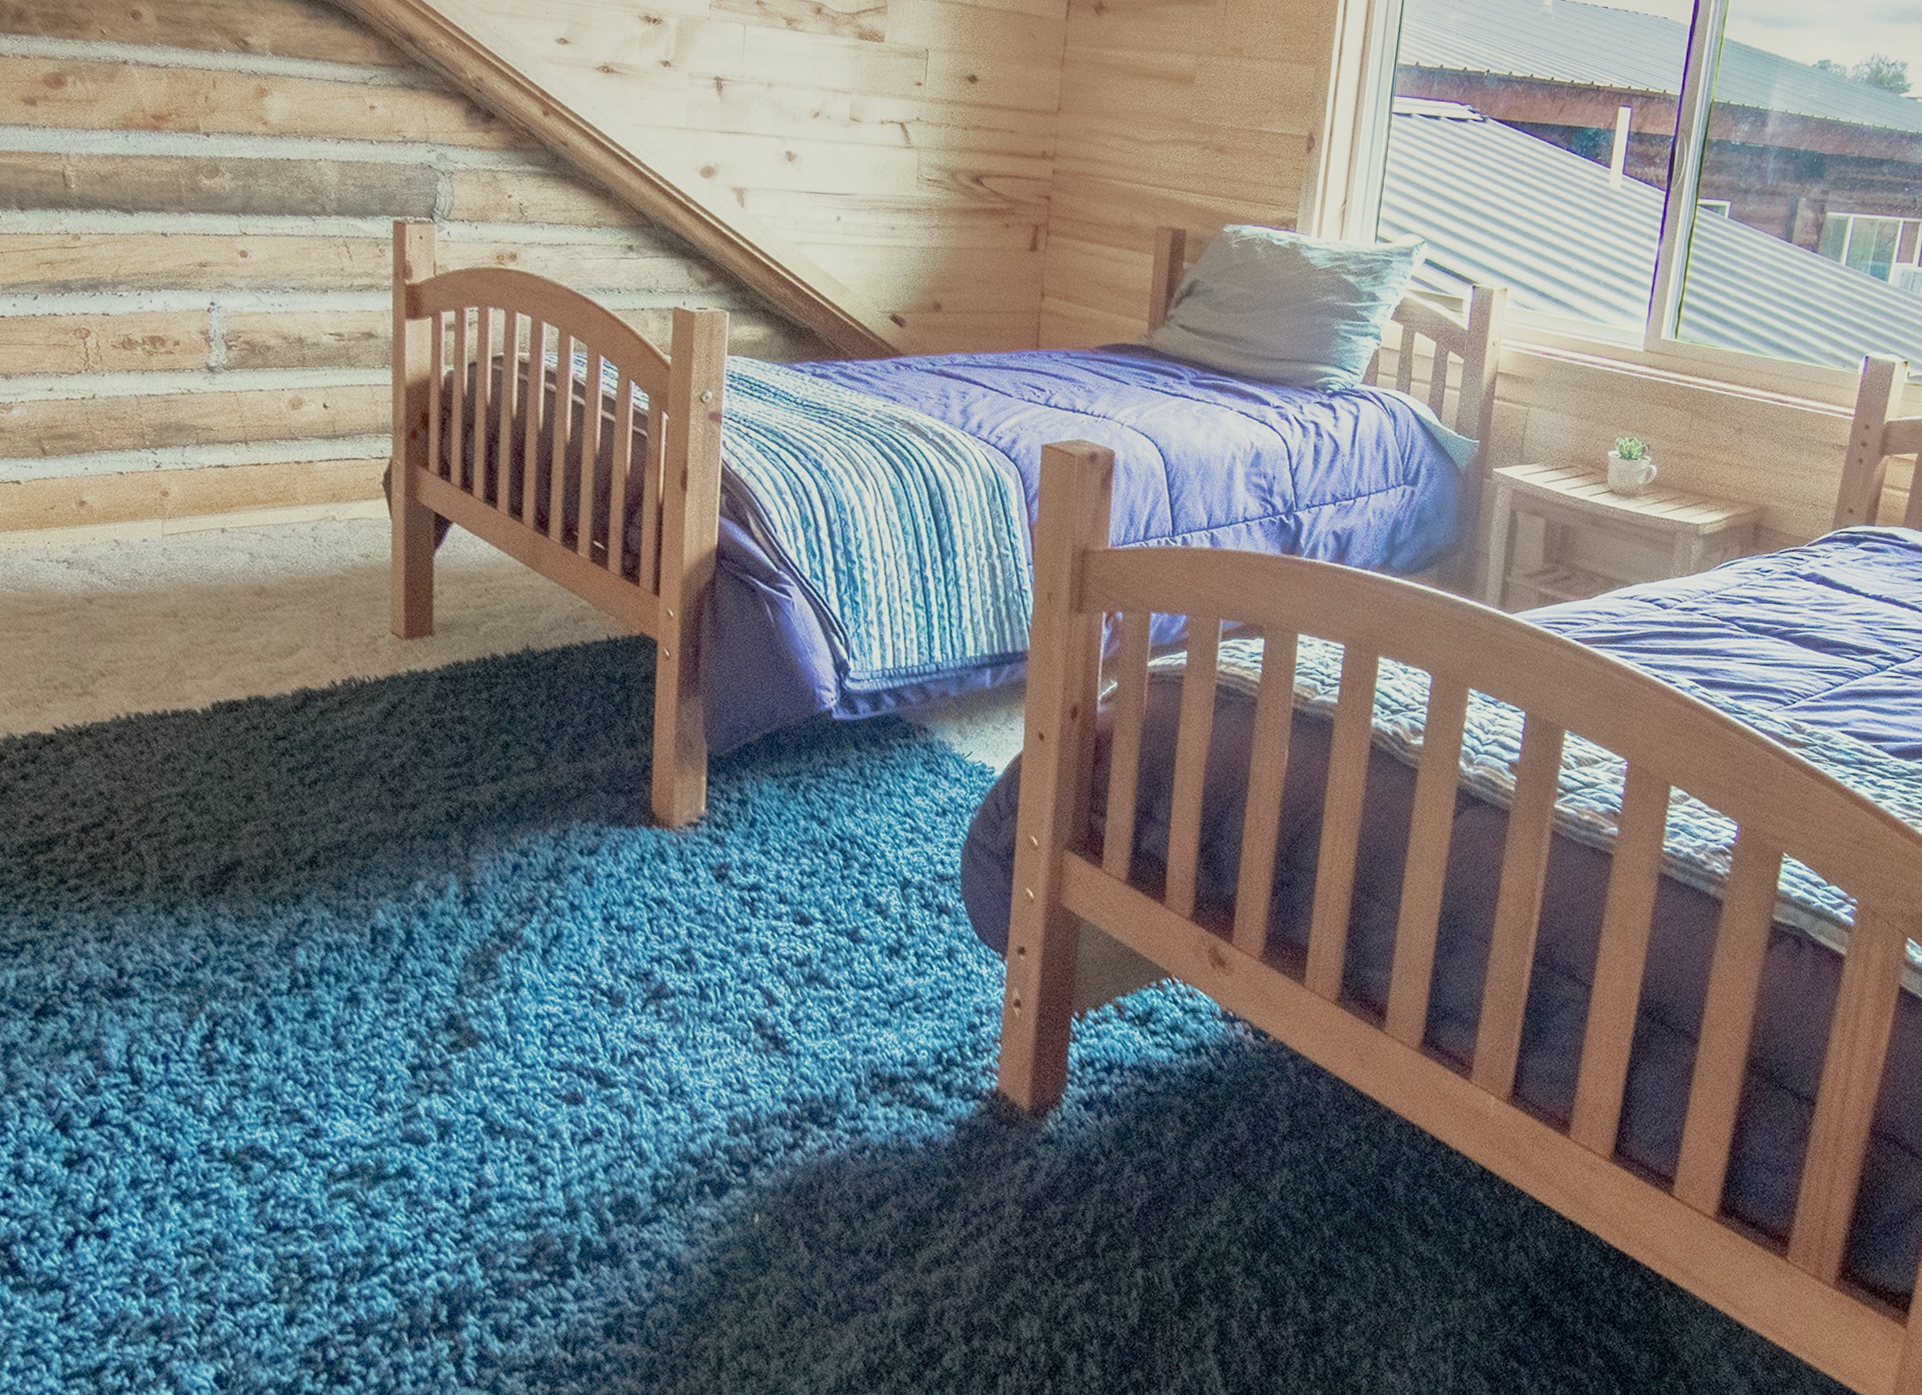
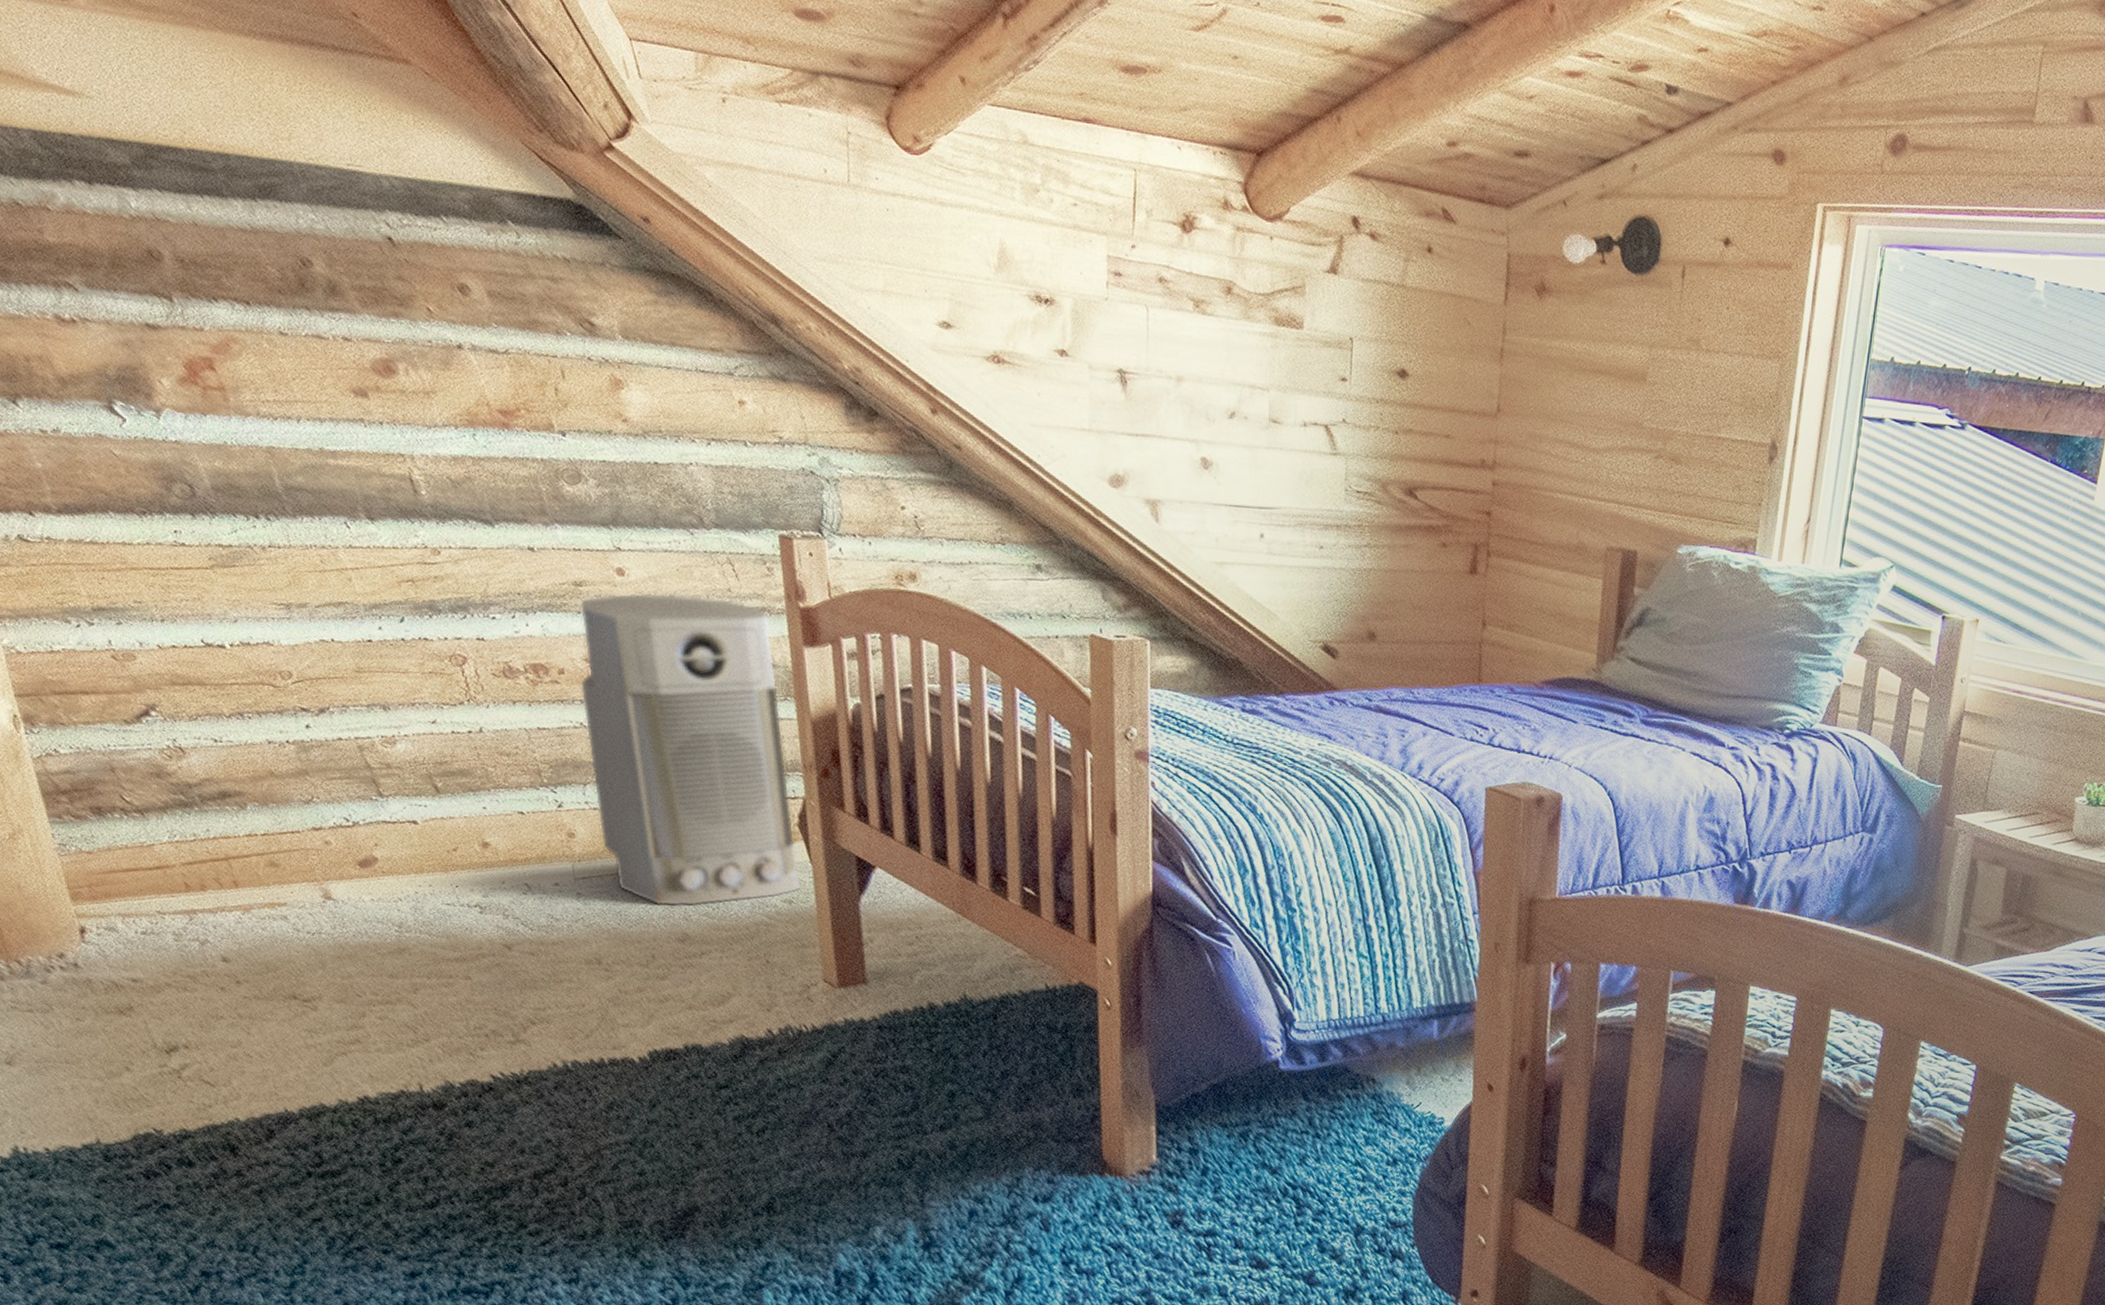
air purifier: none [192,272,380,561] -> present [580,593,801,907]

